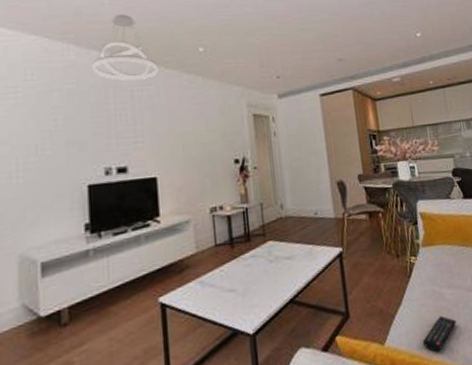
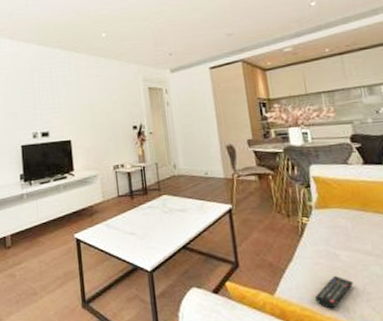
pendant light: present [92,14,159,81] -> none [21,11,70,65]

